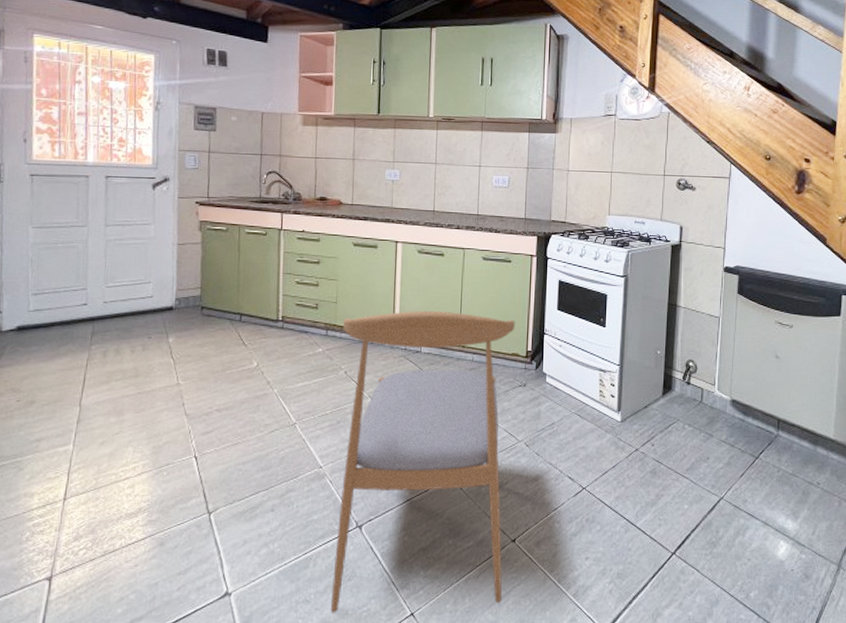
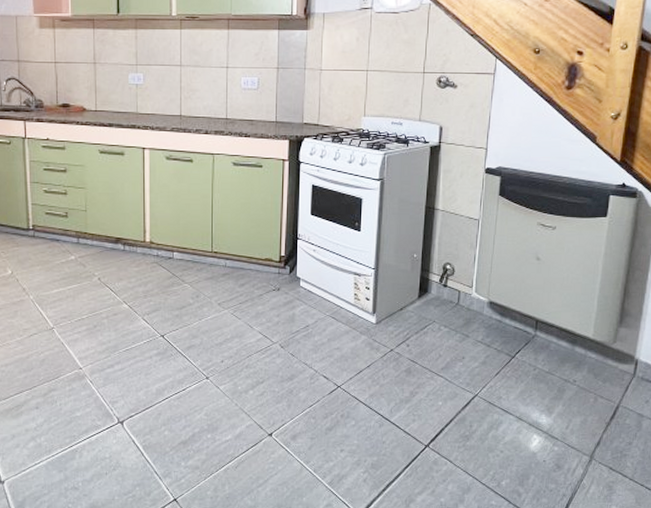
dining chair: present [330,311,515,613] -> none [94,218,268,499]

